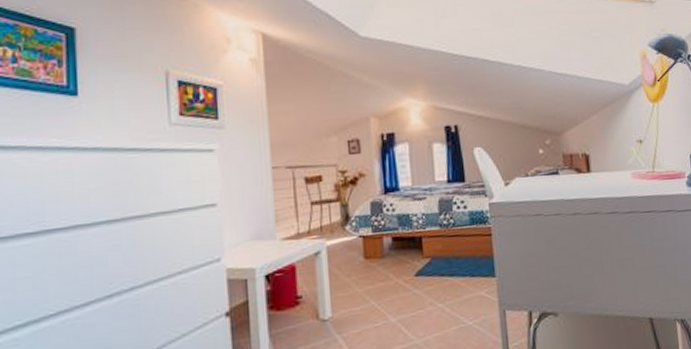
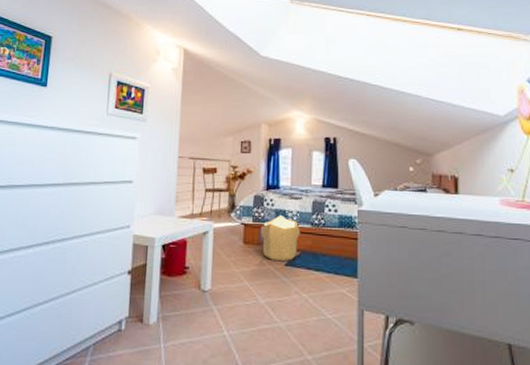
pouf: none [383,220,429,273] -> present [261,215,301,262]

